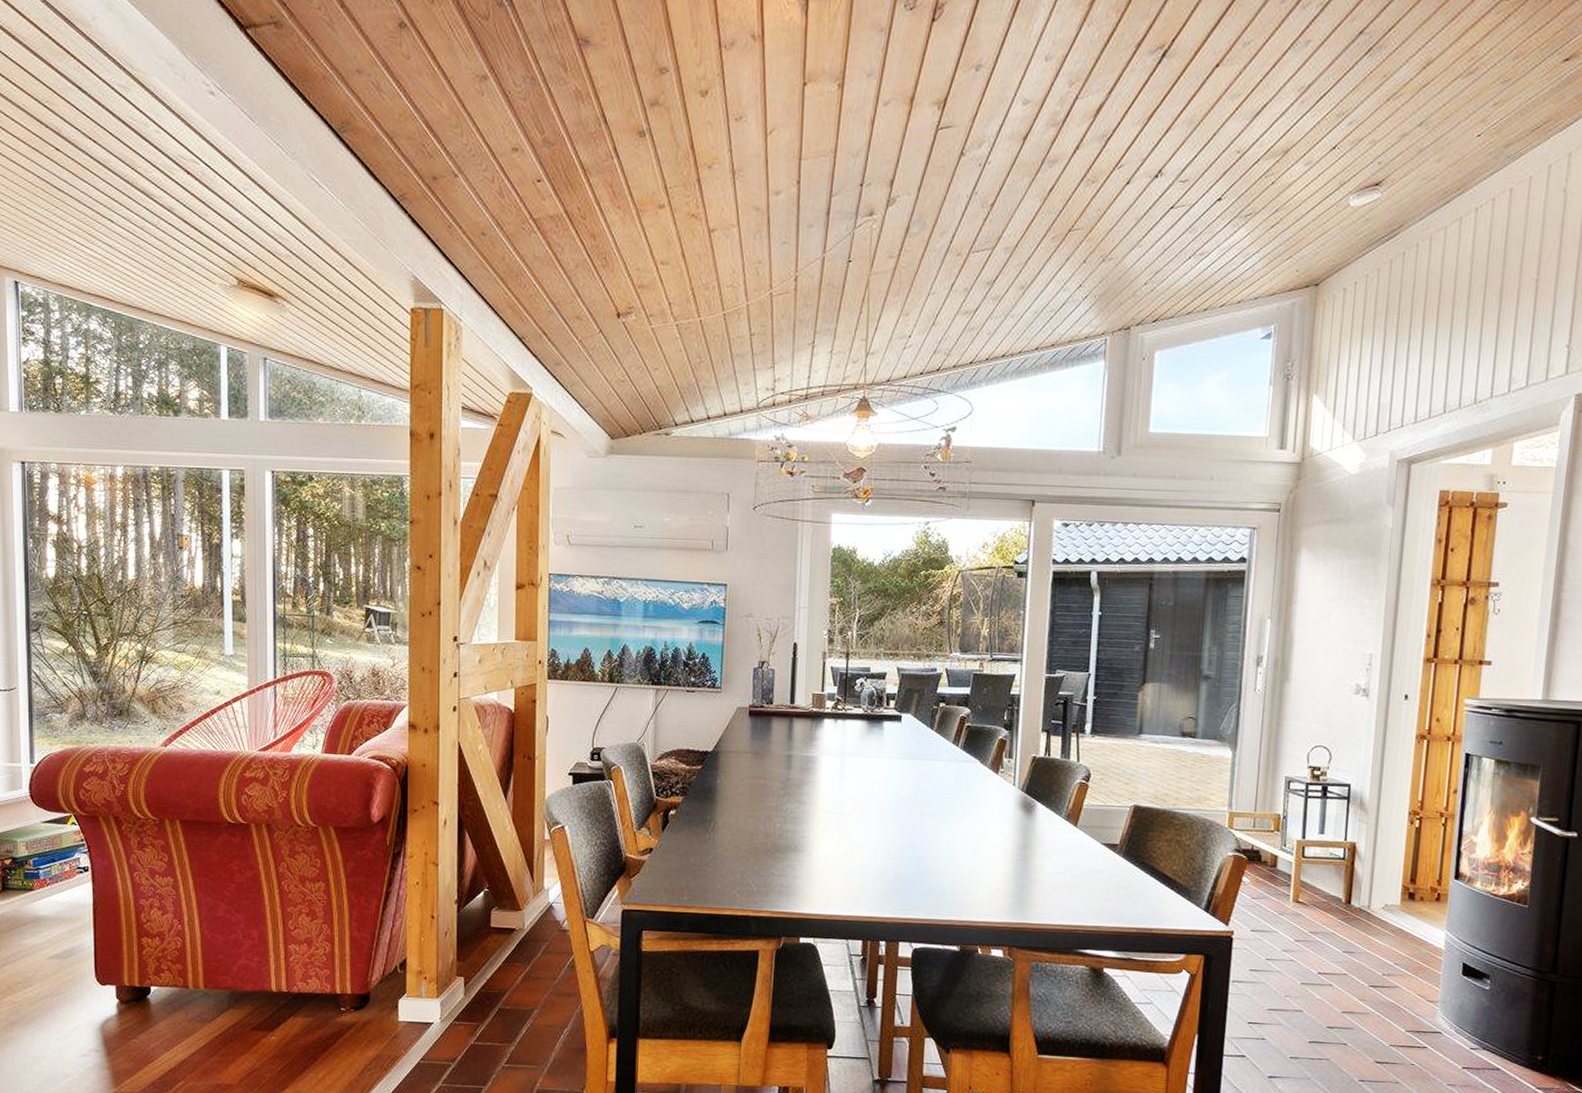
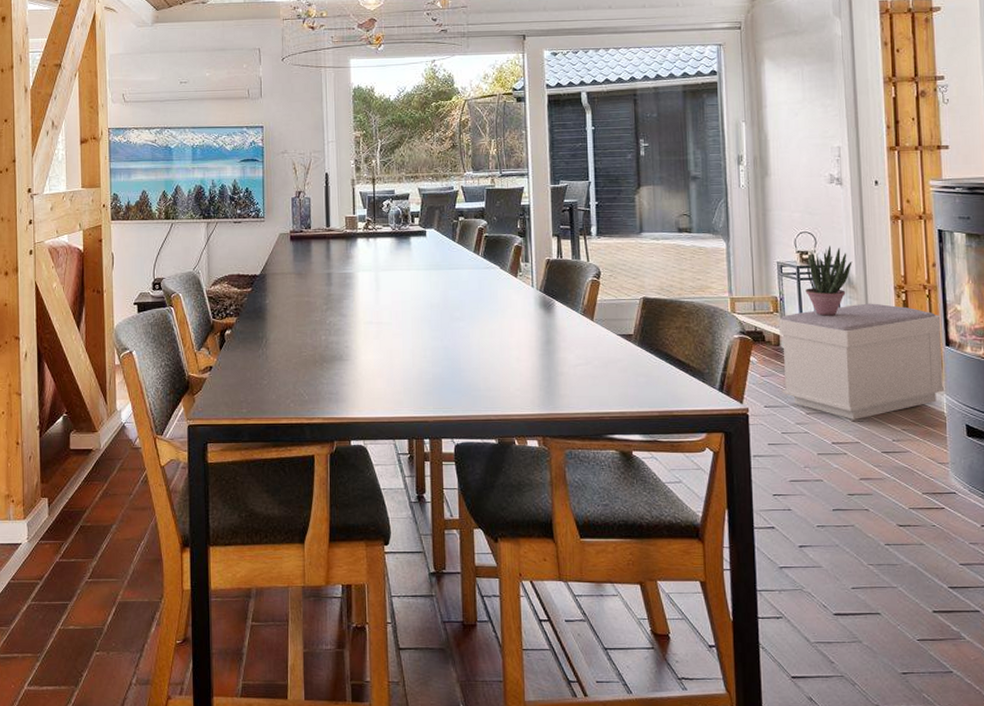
bench: none [1271,827,1454,950] -> present [779,303,946,420]
potted plant: none [1312,763,1367,839] -> present [806,246,852,316]

